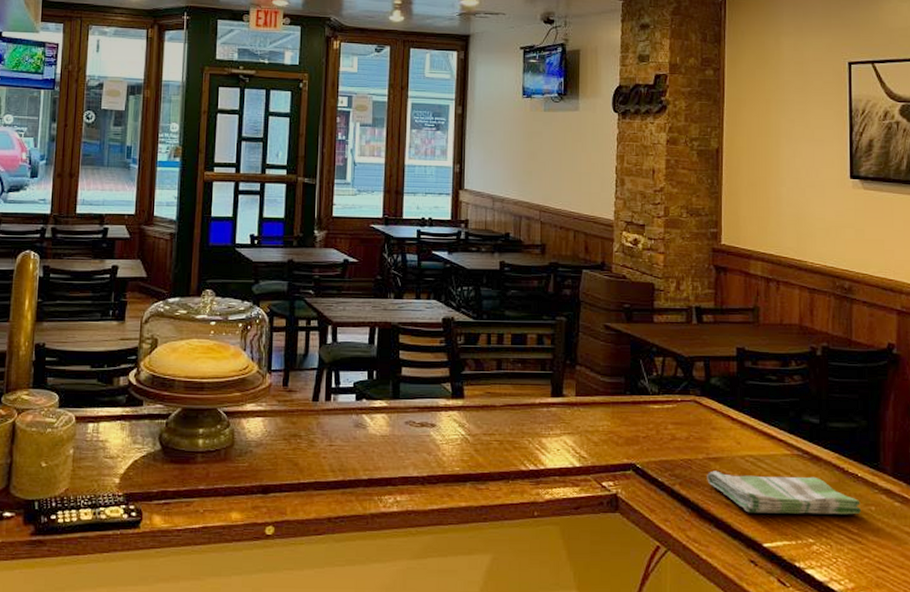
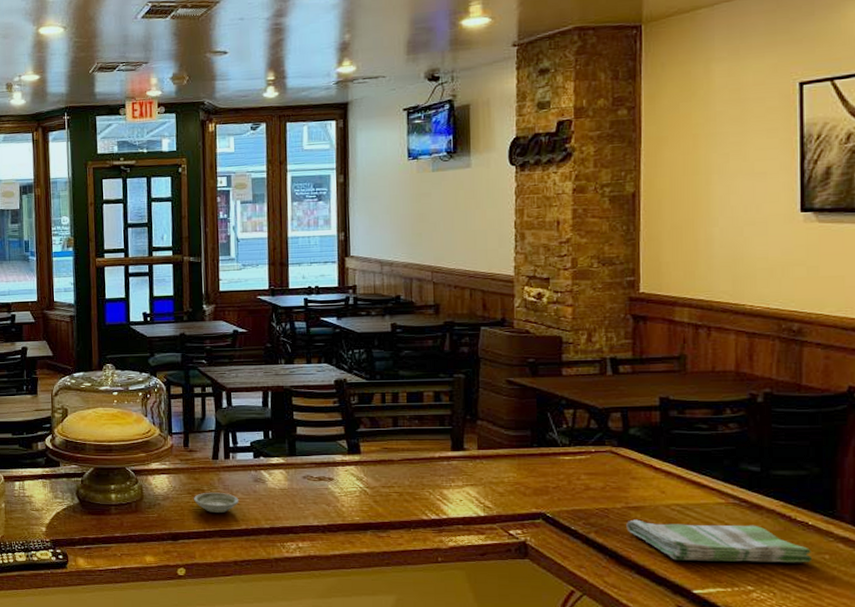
saucer: none [290,438,338,462] -> present [194,492,239,513]

